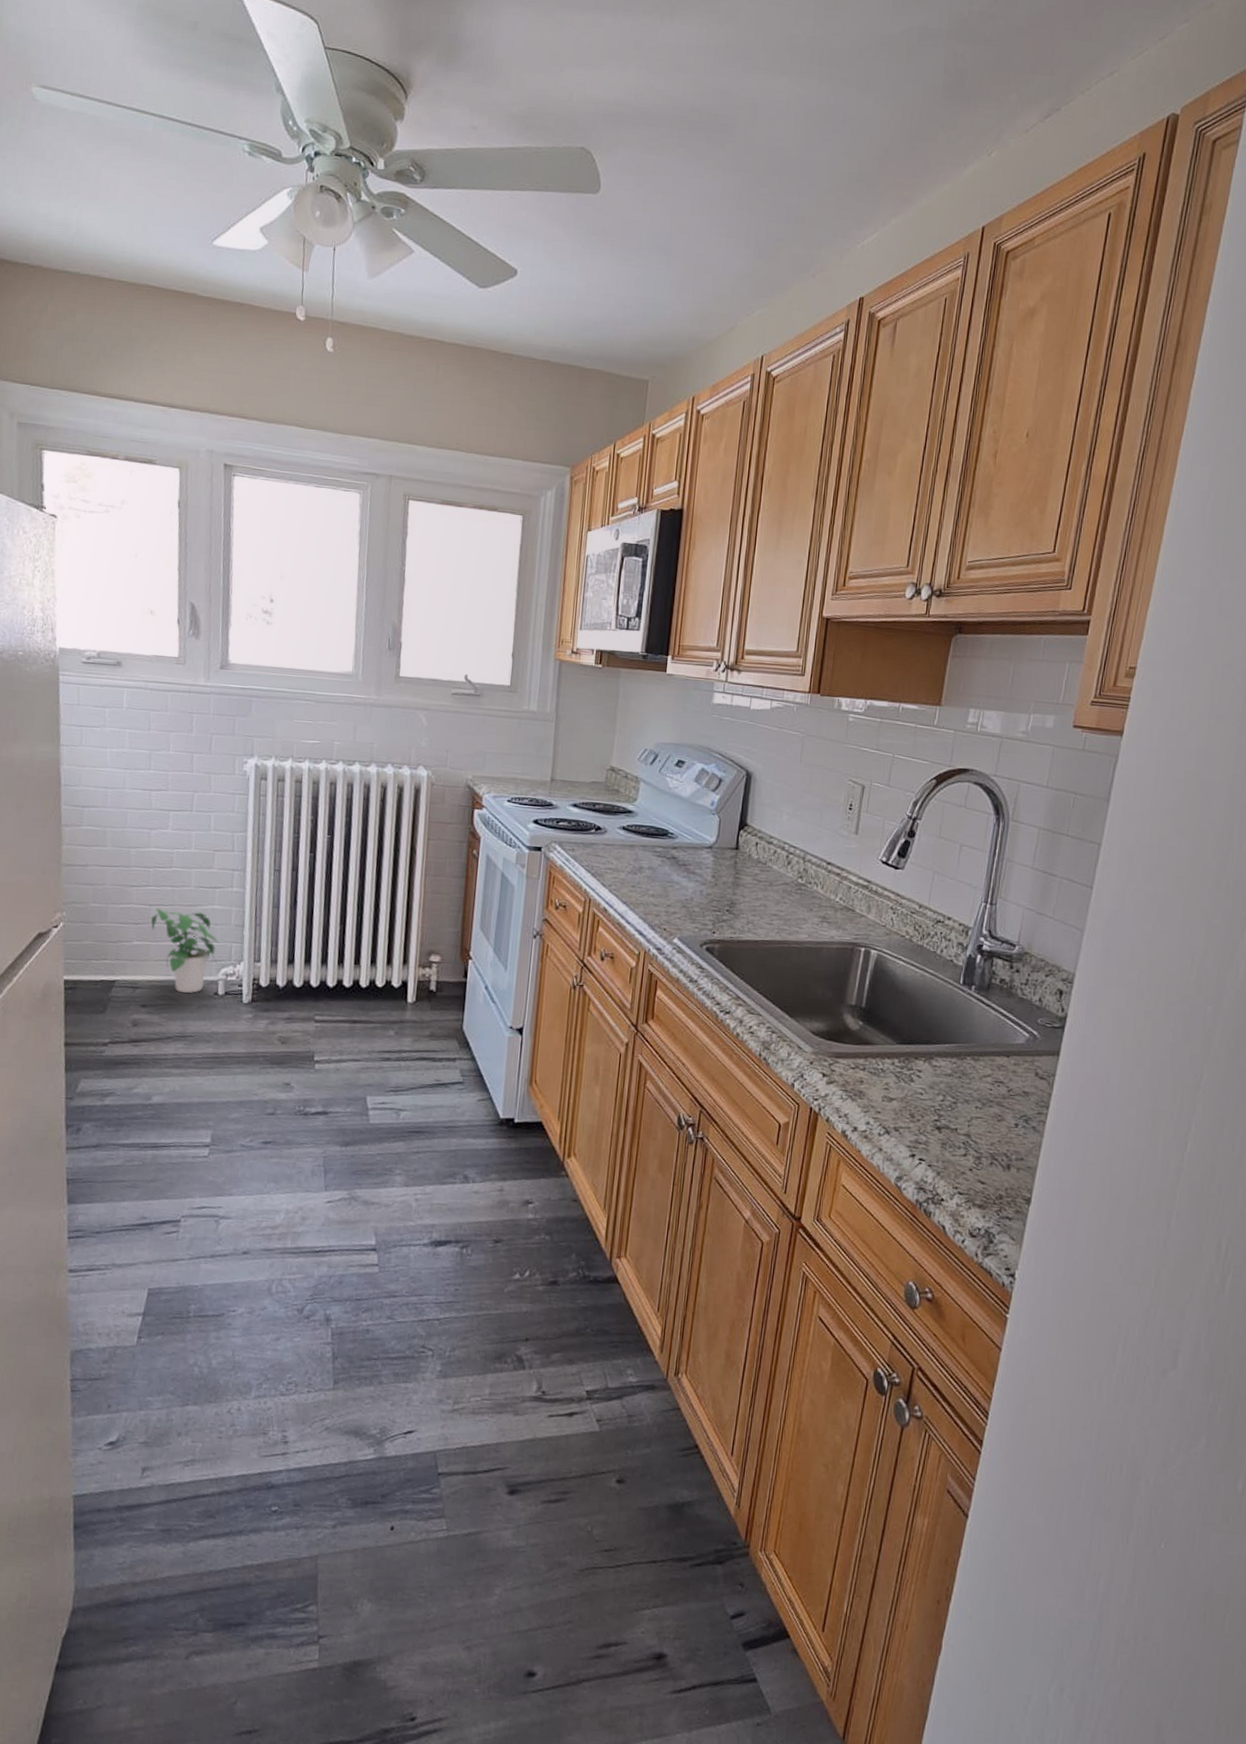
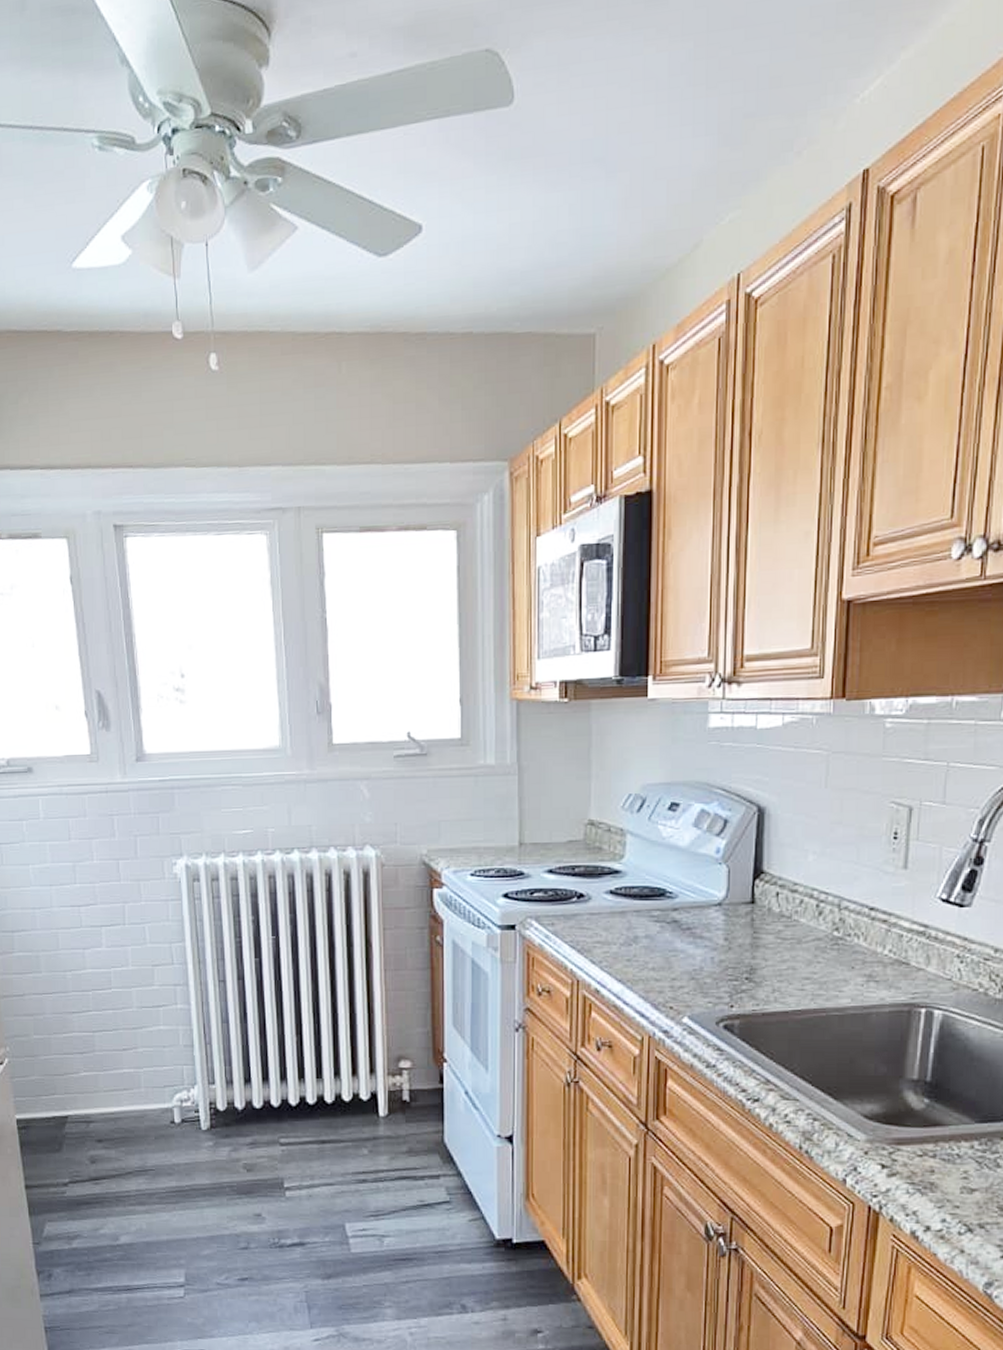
potted plant: present [150,907,220,993] -> none [95,1033,171,1123]

